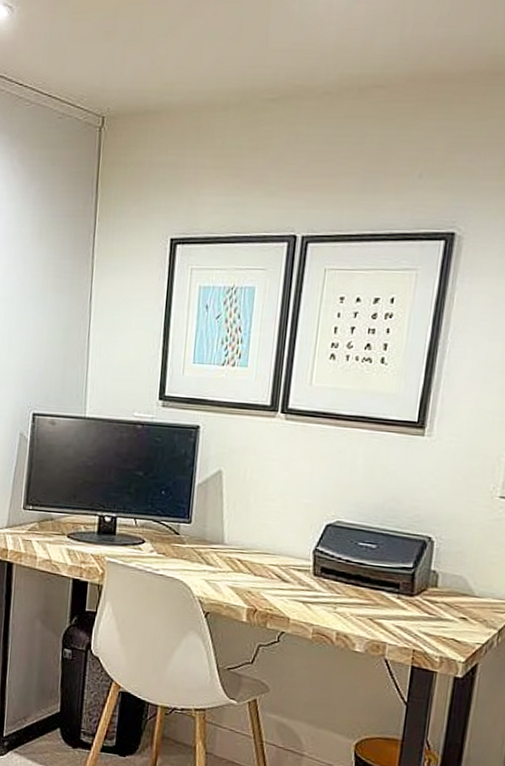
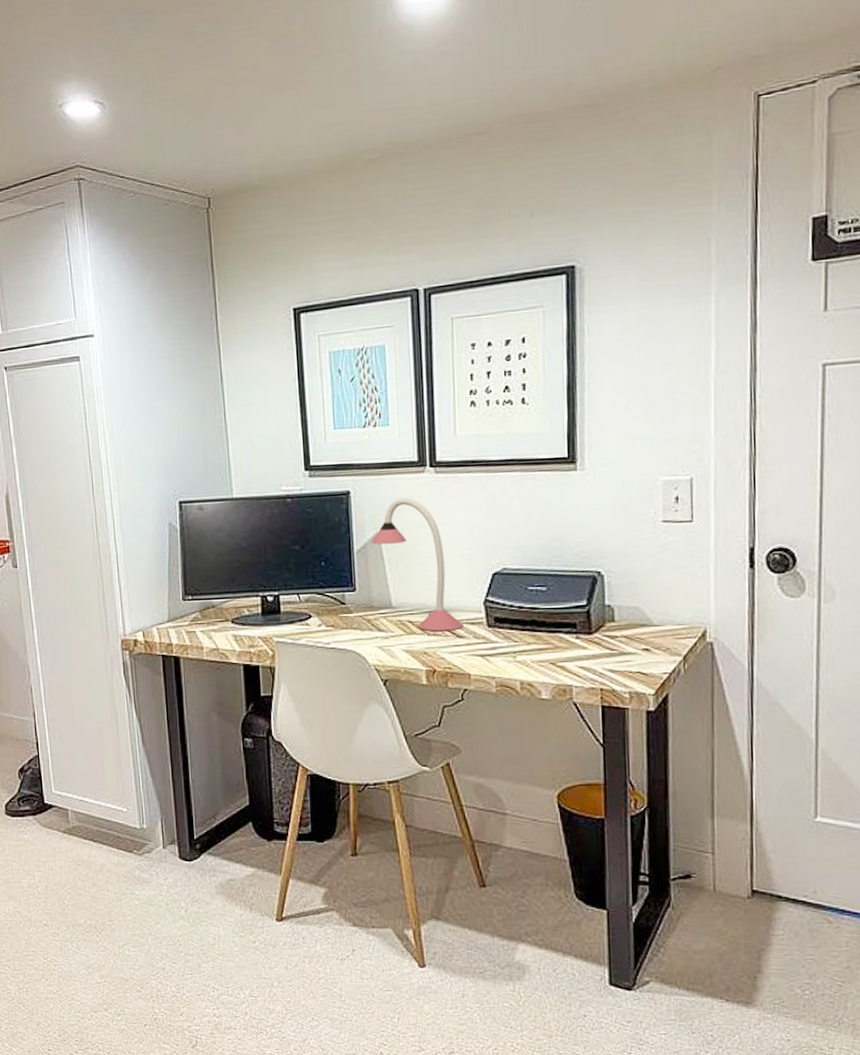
desk lamp: none [213,438,290,574] -> present [371,497,464,632]

